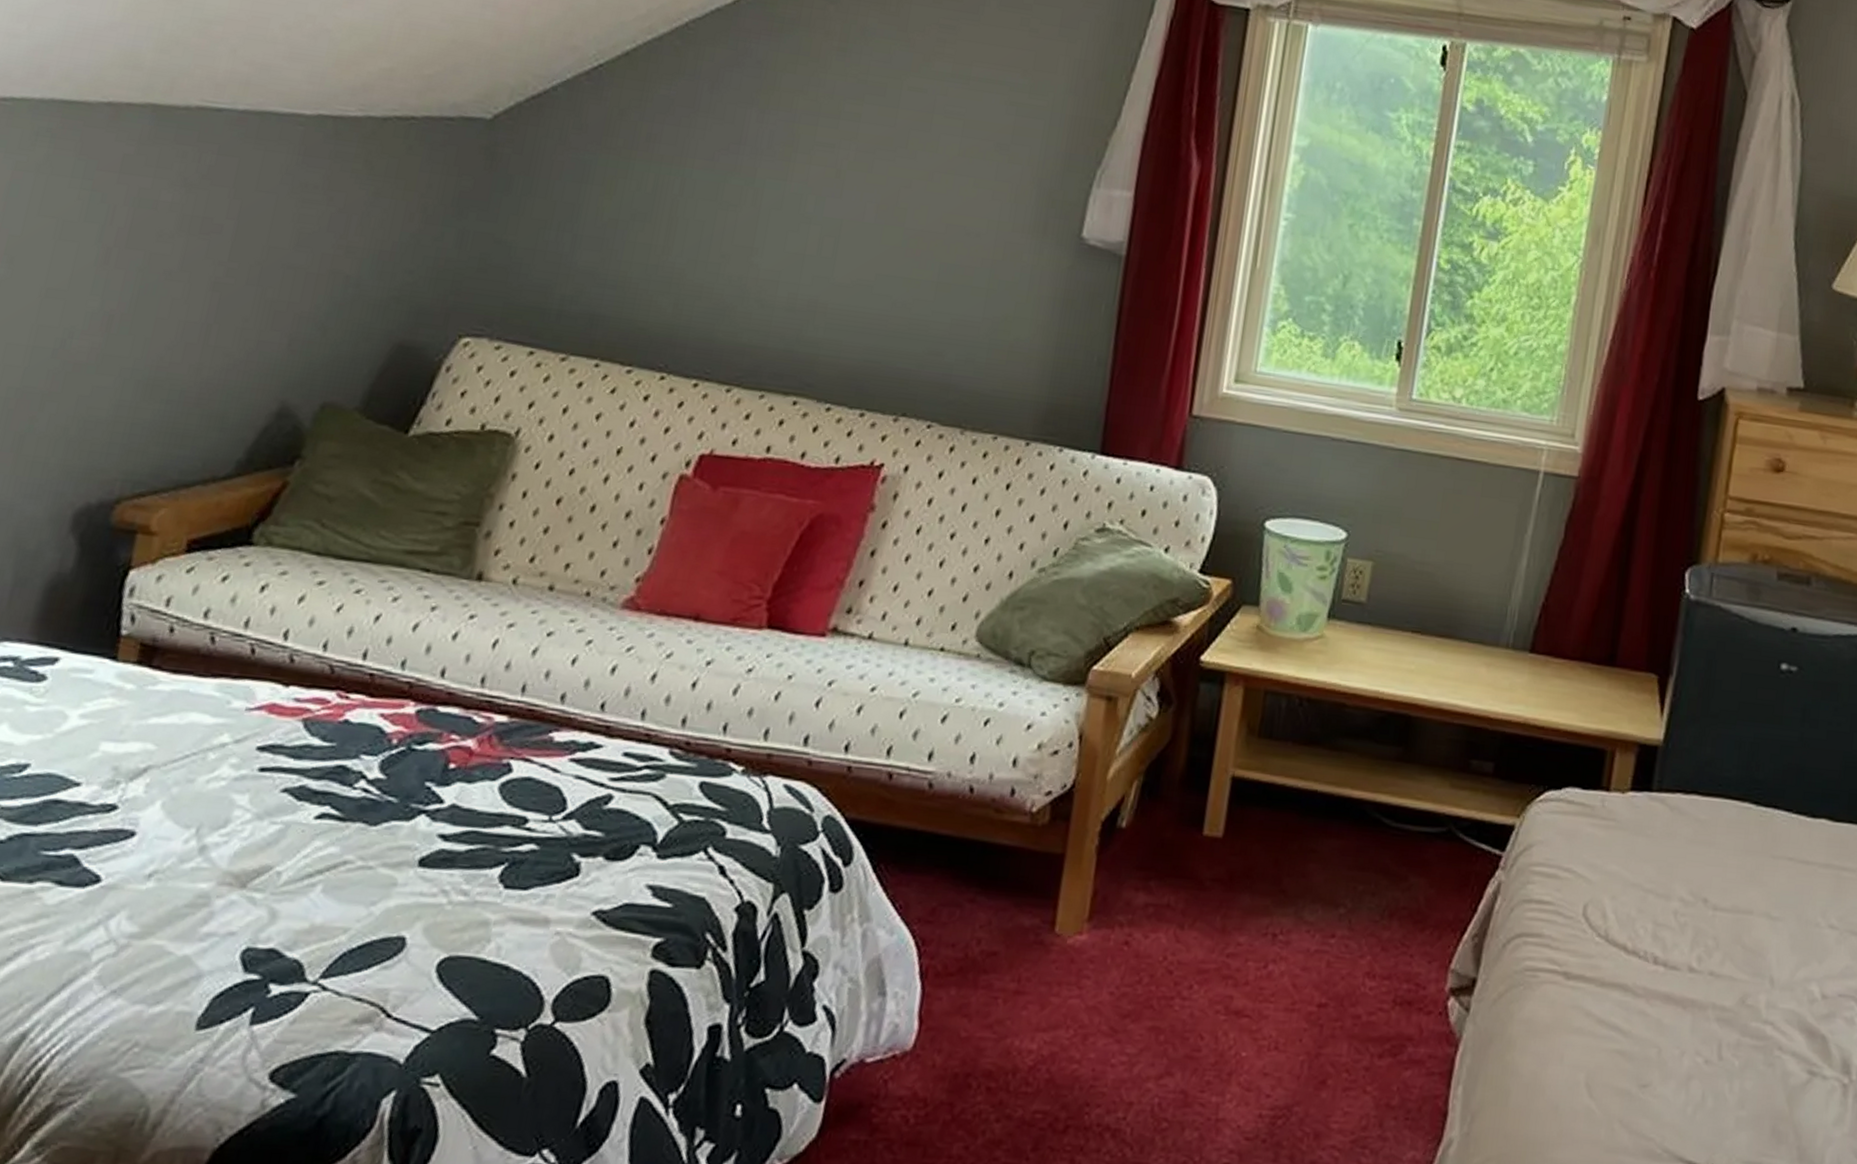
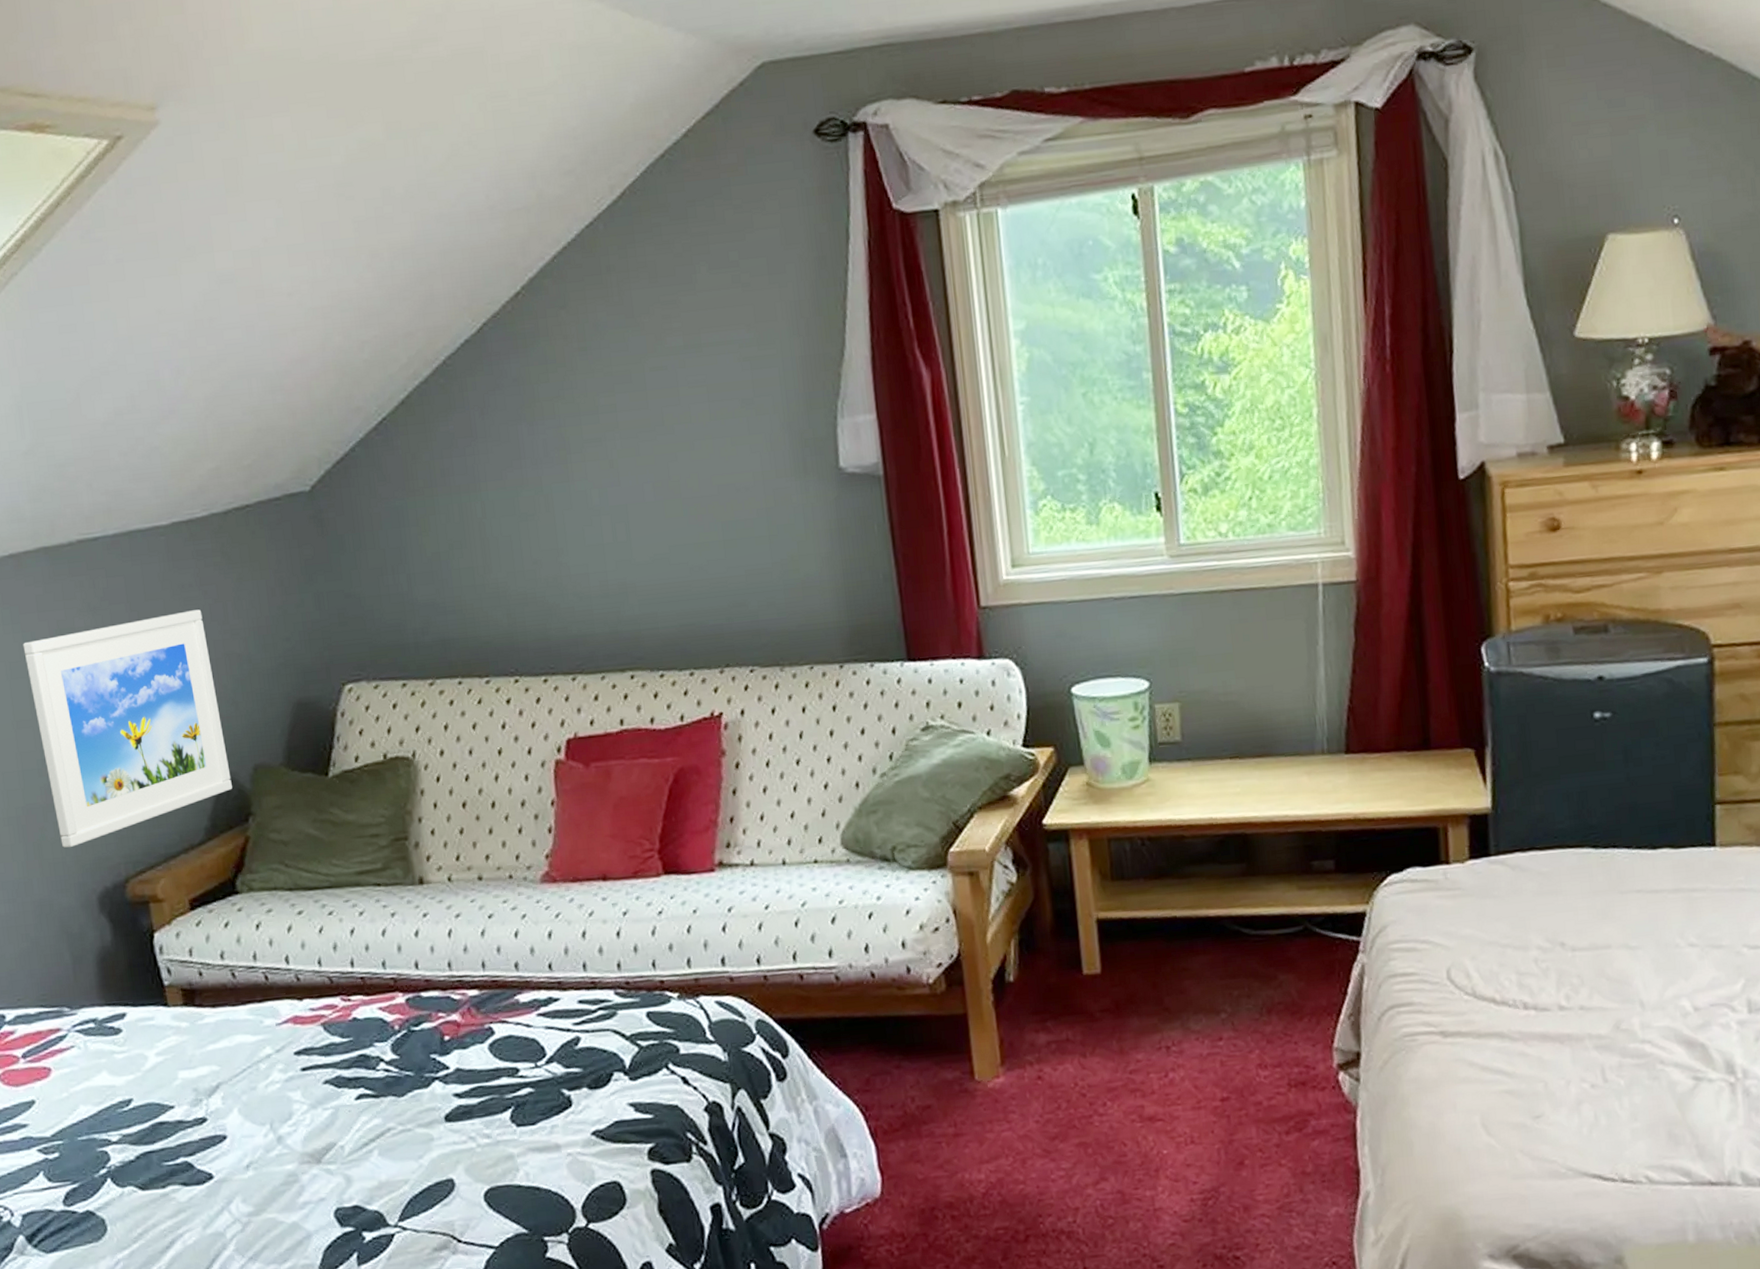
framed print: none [50,202,319,448] -> present [23,609,232,848]

